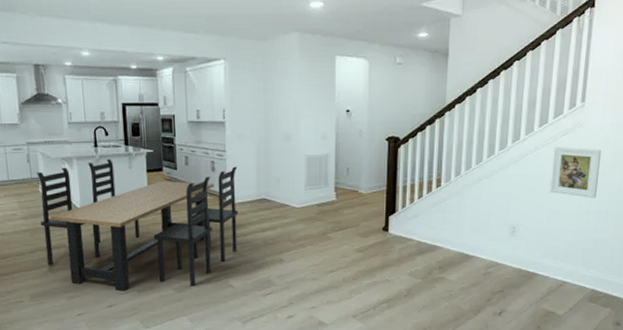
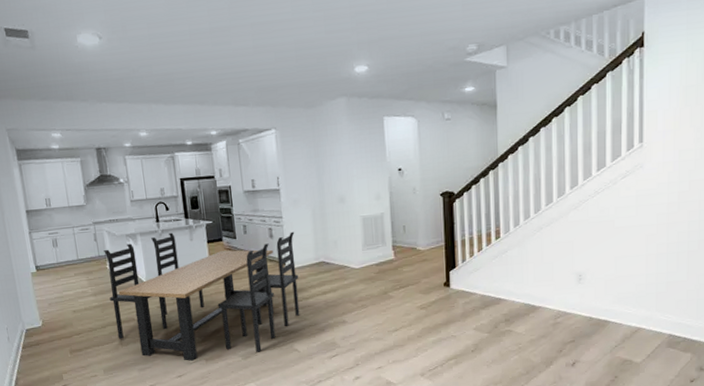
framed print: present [549,147,602,199] -> none [614,189,666,241]

